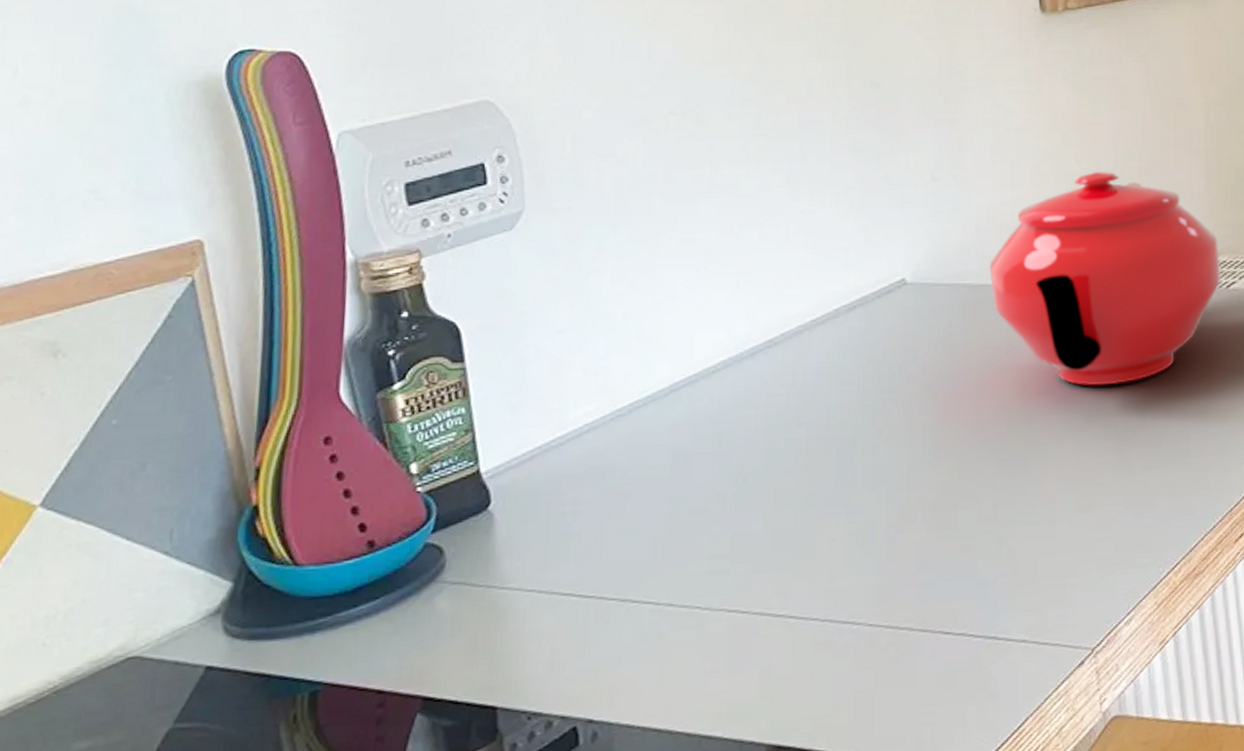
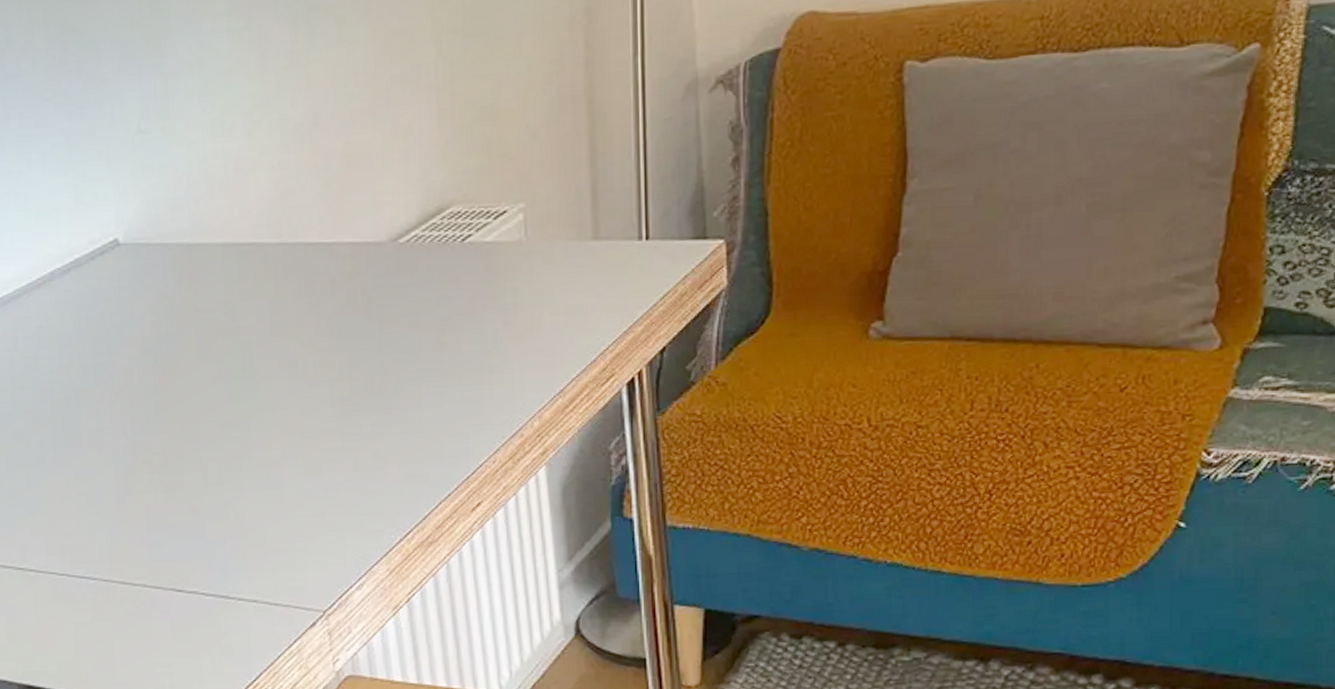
teapot: present [989,171,1222,386] -> none [203,115,456,348]

